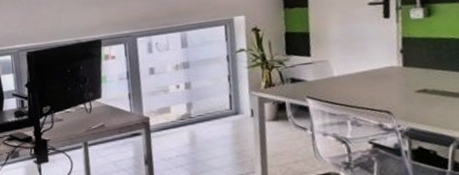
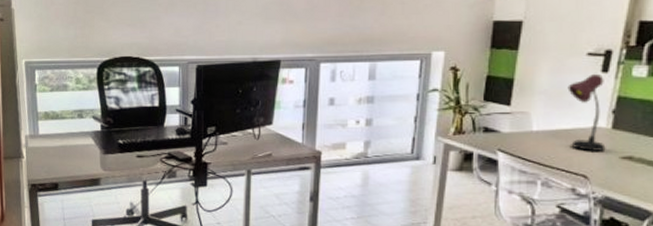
desk lamp: none [357,19,402,90] -> present [567,73,606,152]

